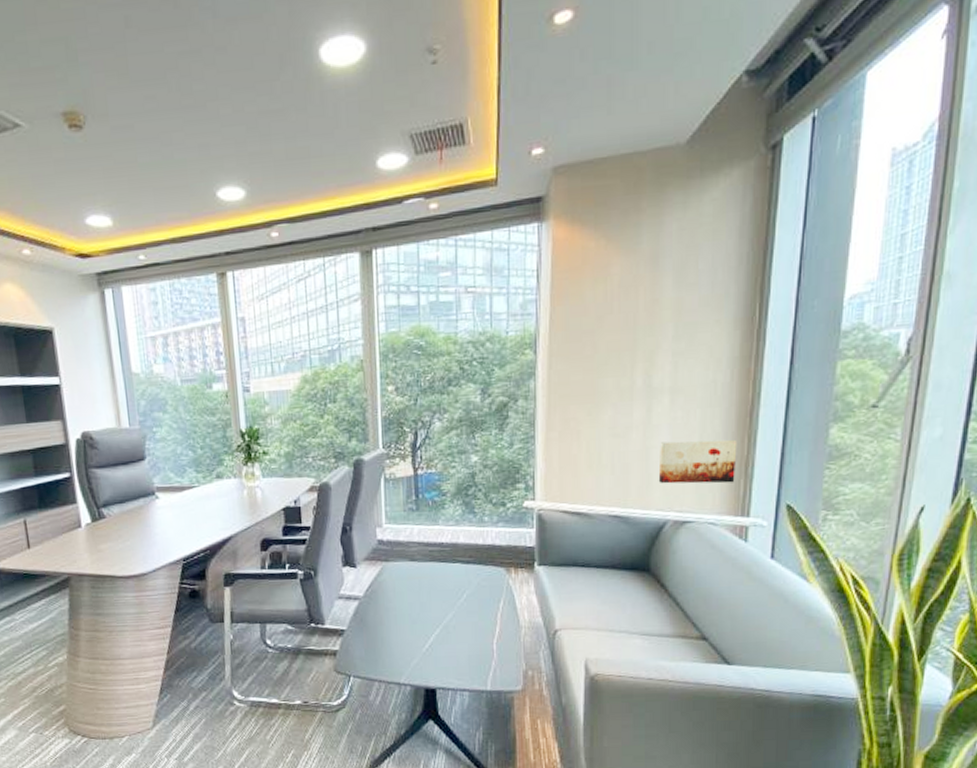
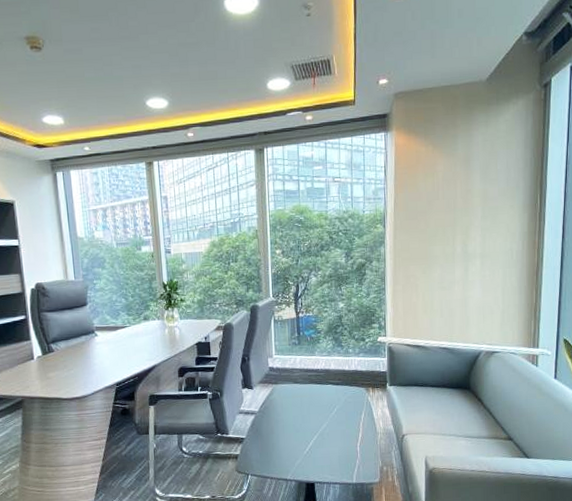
wall art: present [658,440,738,484] -> none [474,292,529,324]

